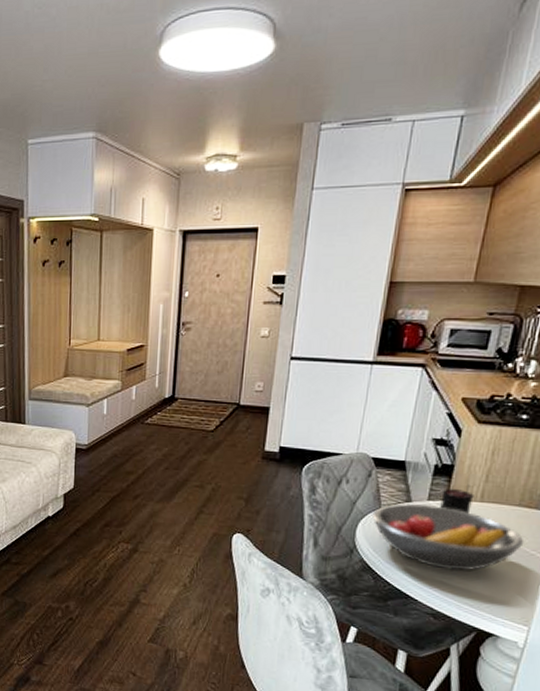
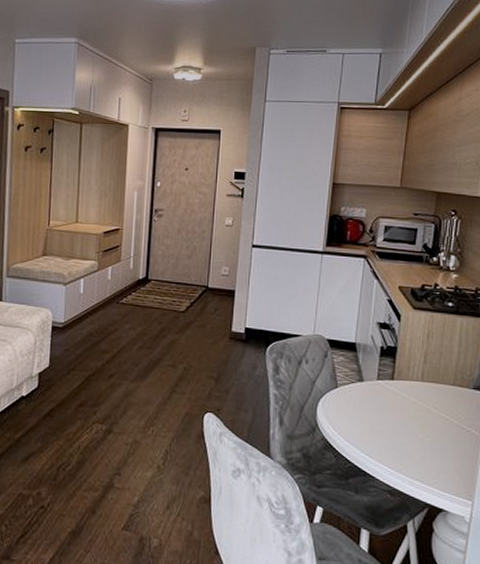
fruit bowl: present [372,502,524,571] -> none [330,382,461,448]
candle: present [440,484,474,513] -> none [388,365,416,392]

